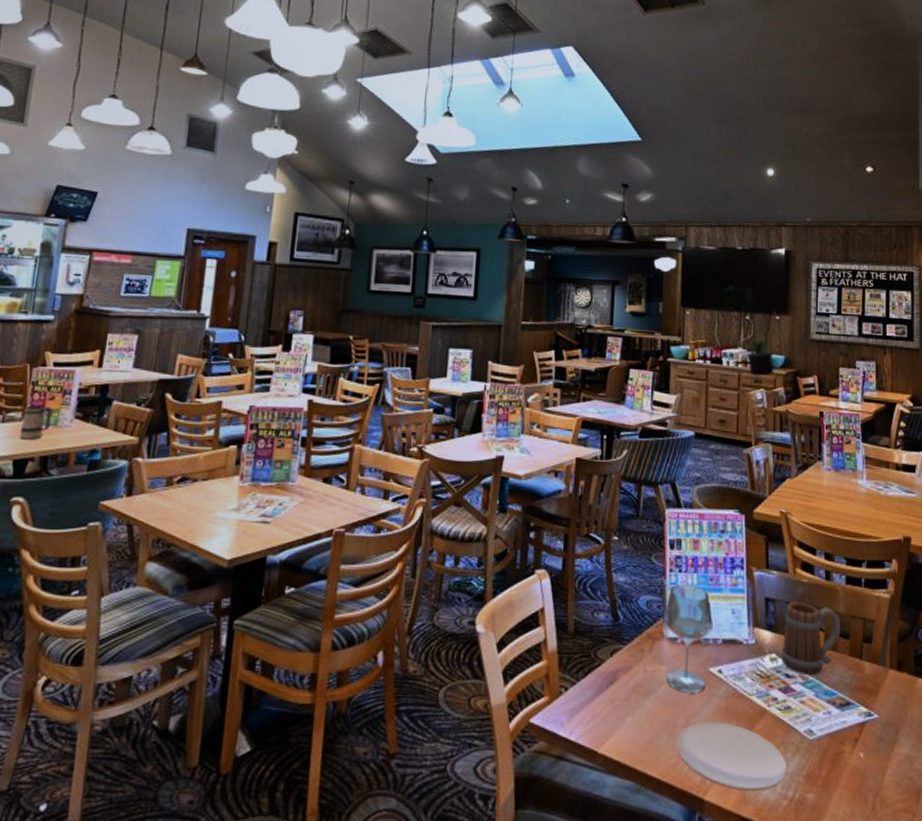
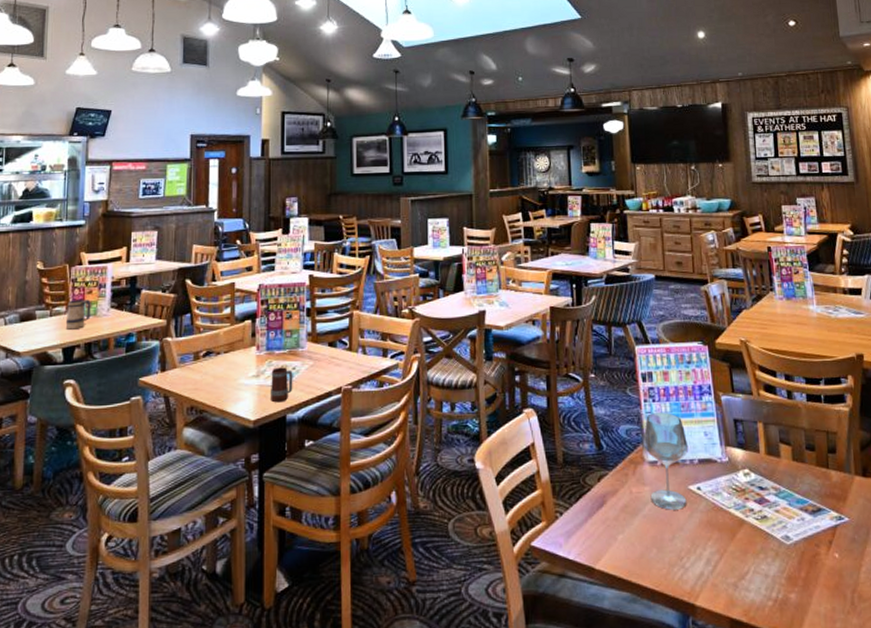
beer mug: none [250,501,279,542] -> present [270,367,293,403]
plate: present [676,721,787,791] -> none [665,534,769,595]
planter: present [745,335,774,376] -> none [692,183,722,220]
beer mug: present [781,602,840,675] -> none [753,420,806,486]

